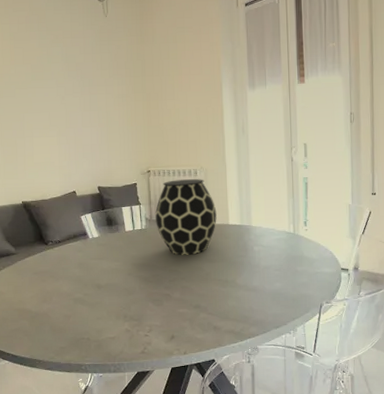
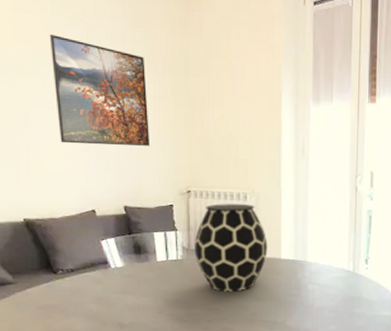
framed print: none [38,54,117,139] -> present [49,33,151,147]

